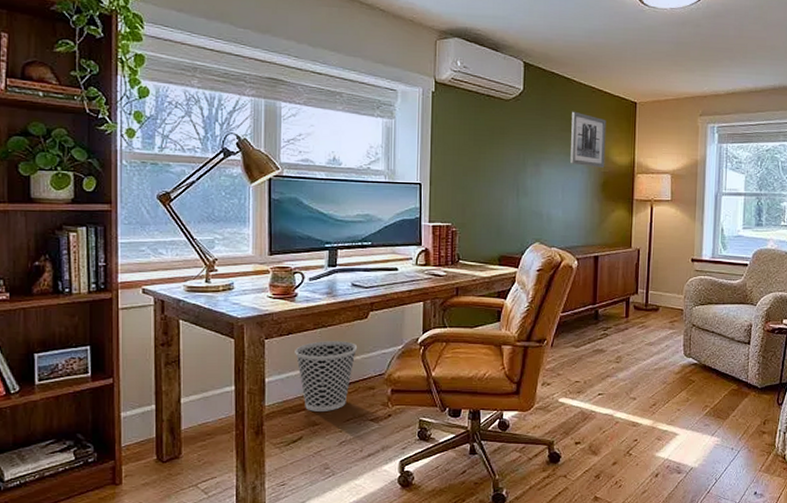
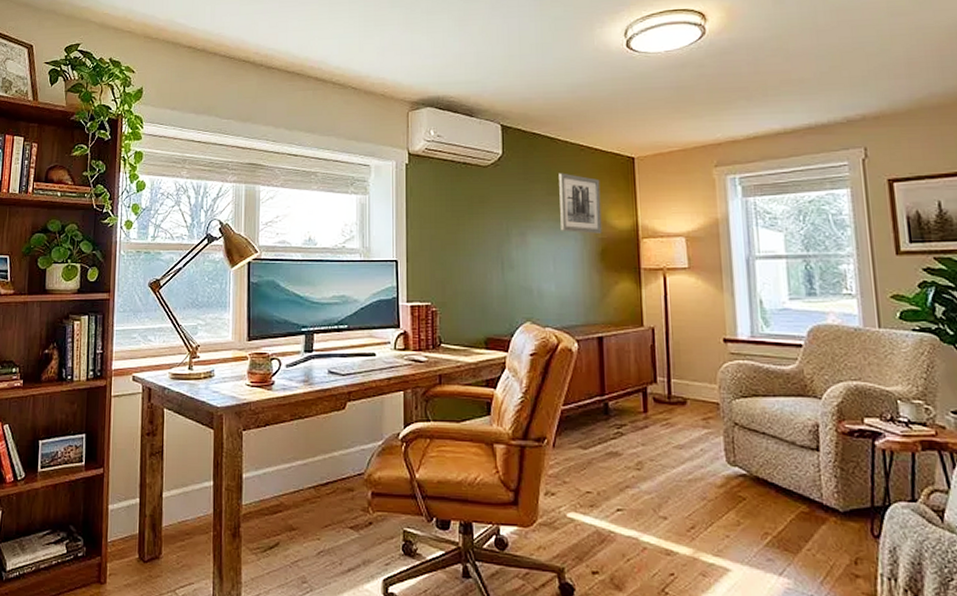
wastebasket: present [295,341,358,411] -> none [272,434,336,515]

